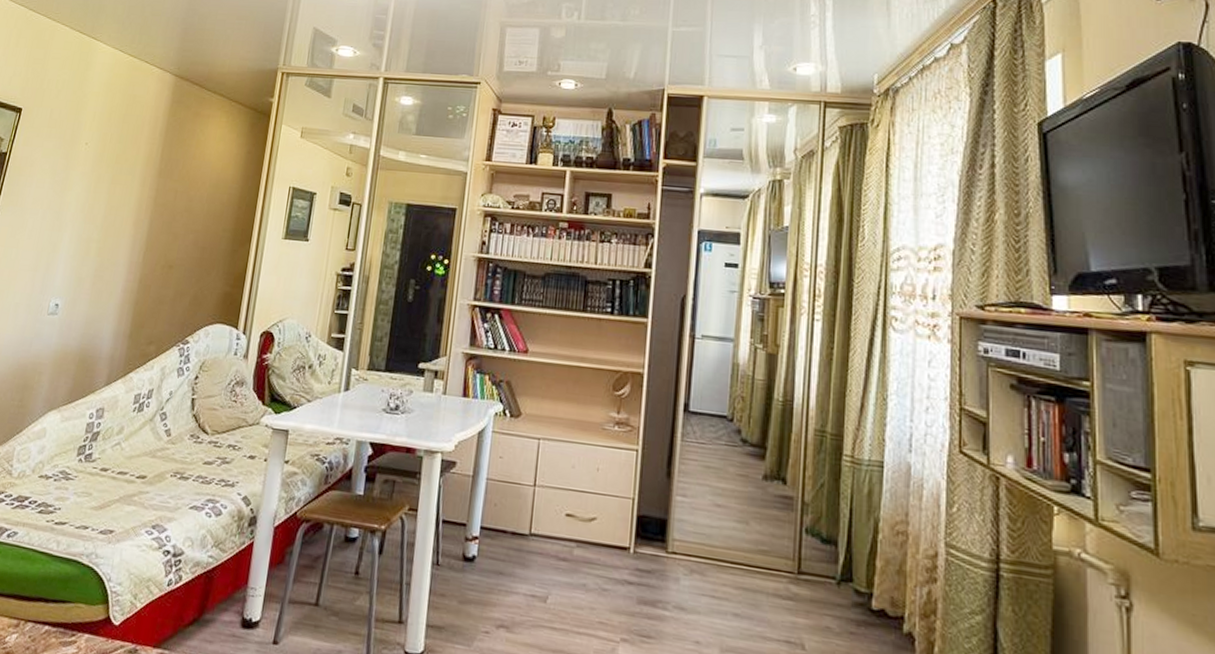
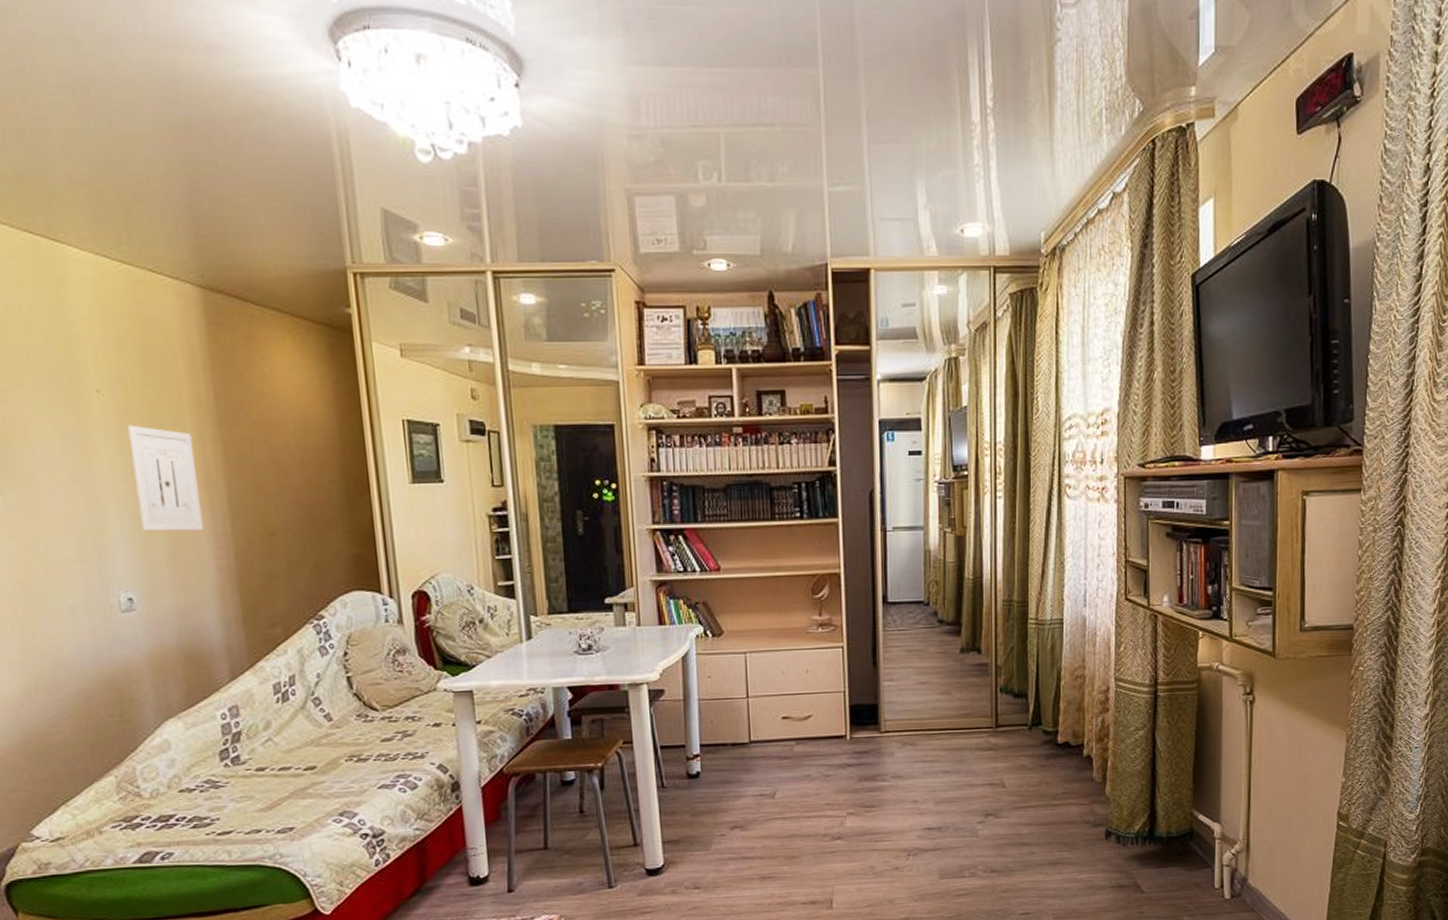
wall art: none [81,170,138,257] -> present [127,425,205,532]

